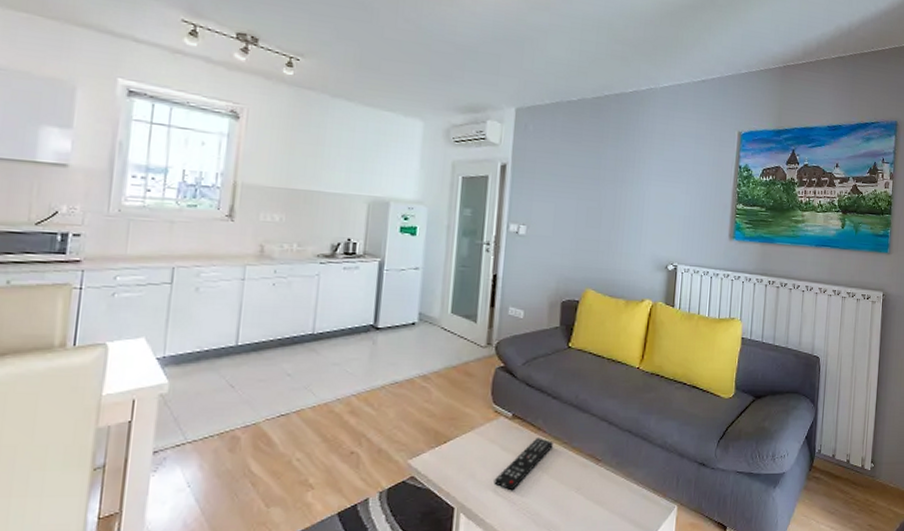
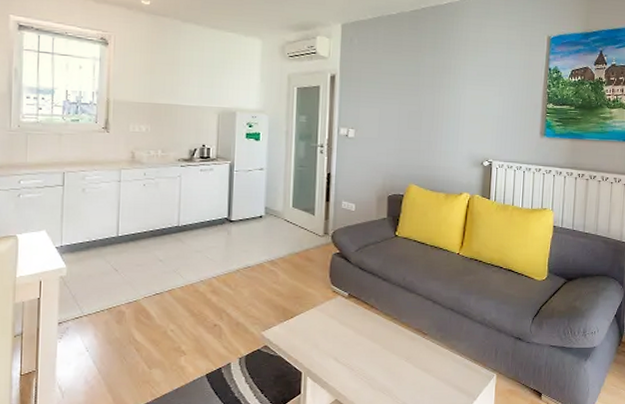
remote control: present [494,438,553,491] -> none [334,314,384,359]

